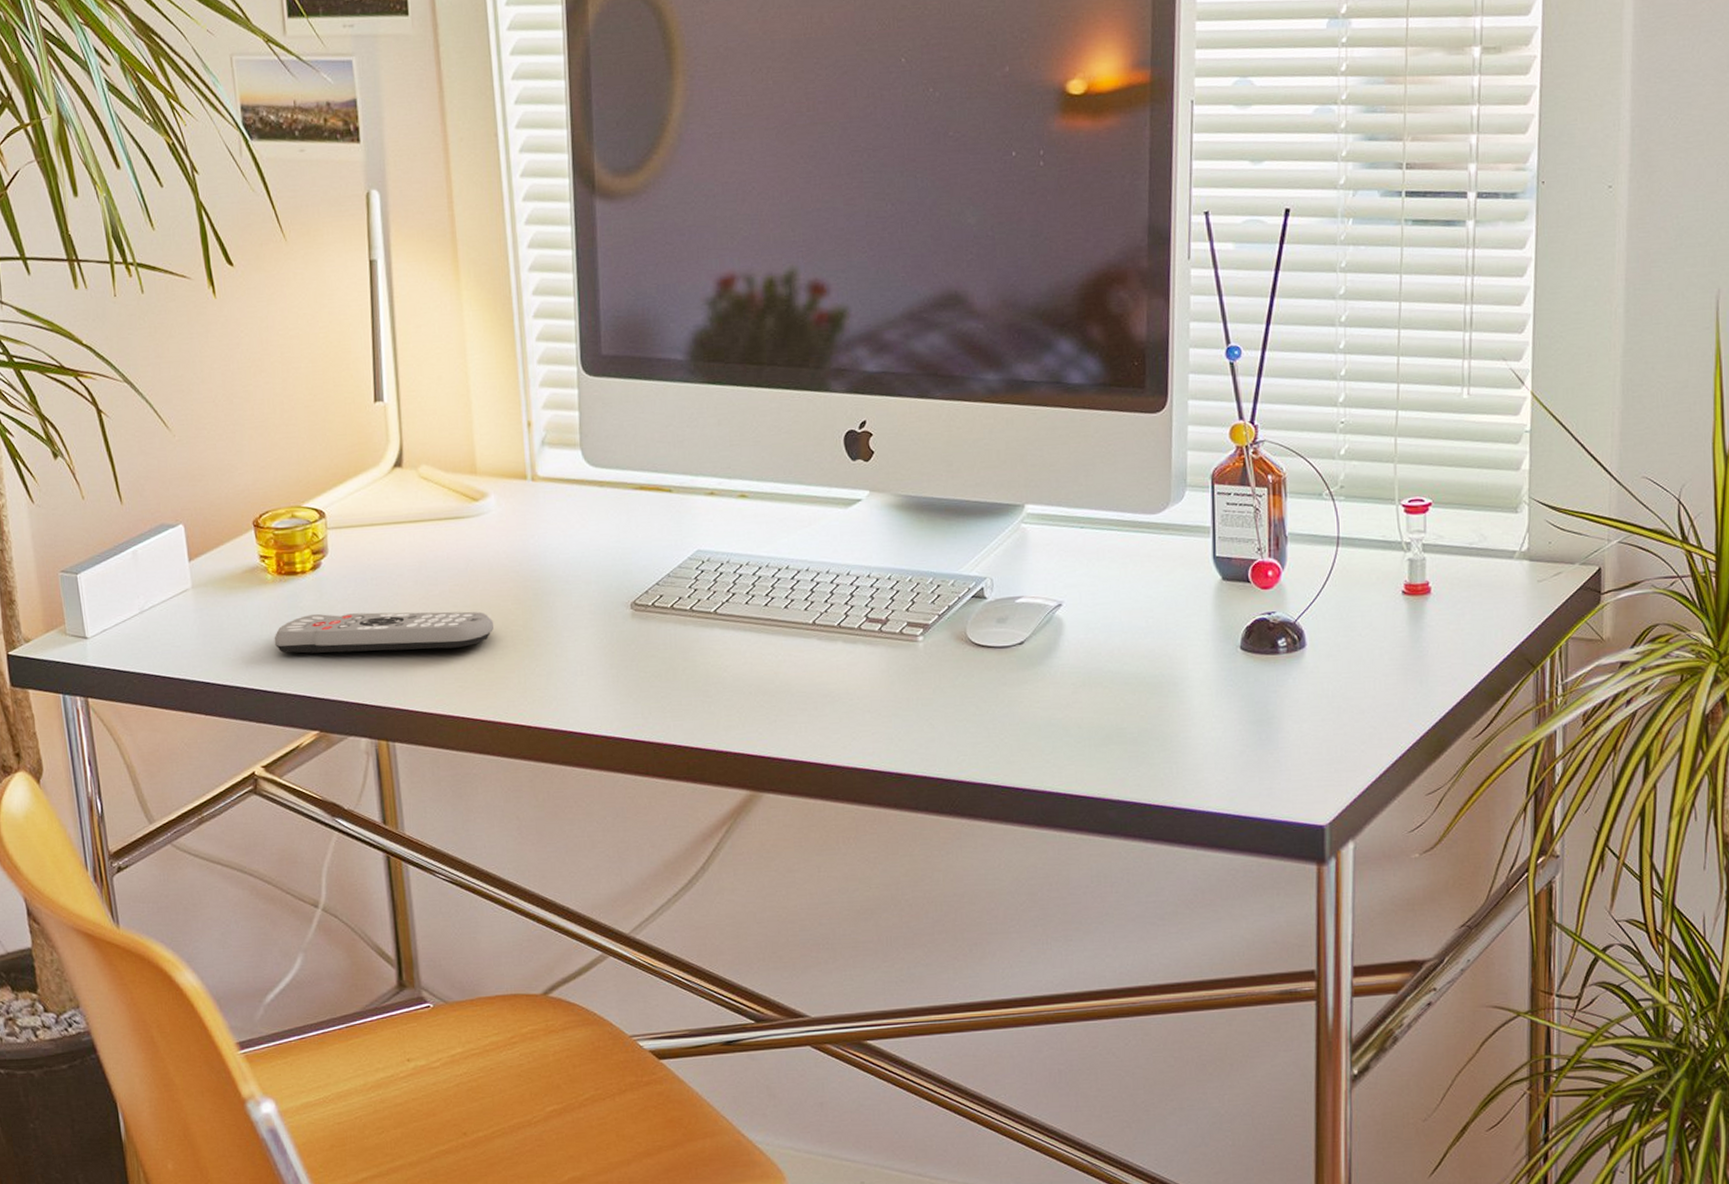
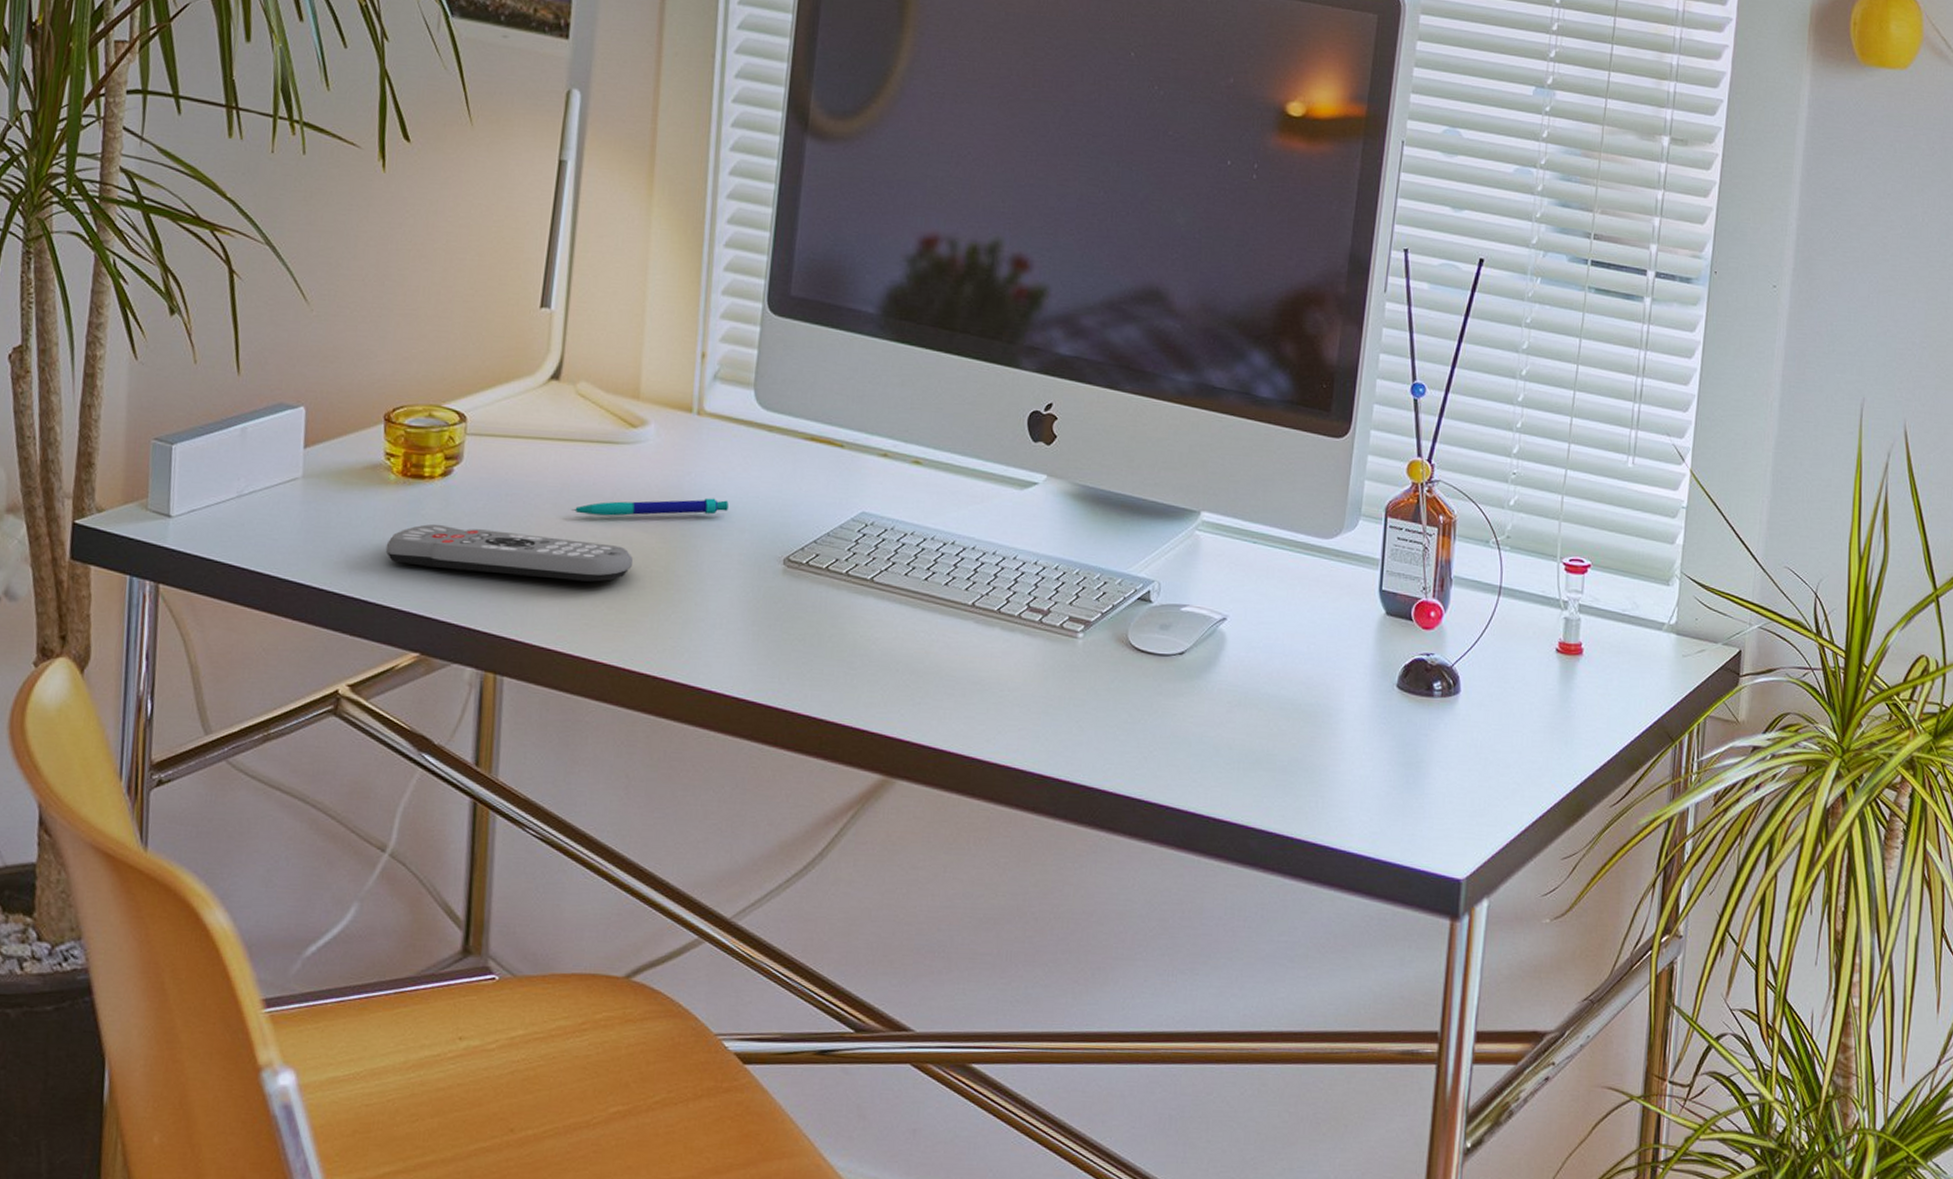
pen: none [430,556,573,587] -> present [570,498,729,517]

